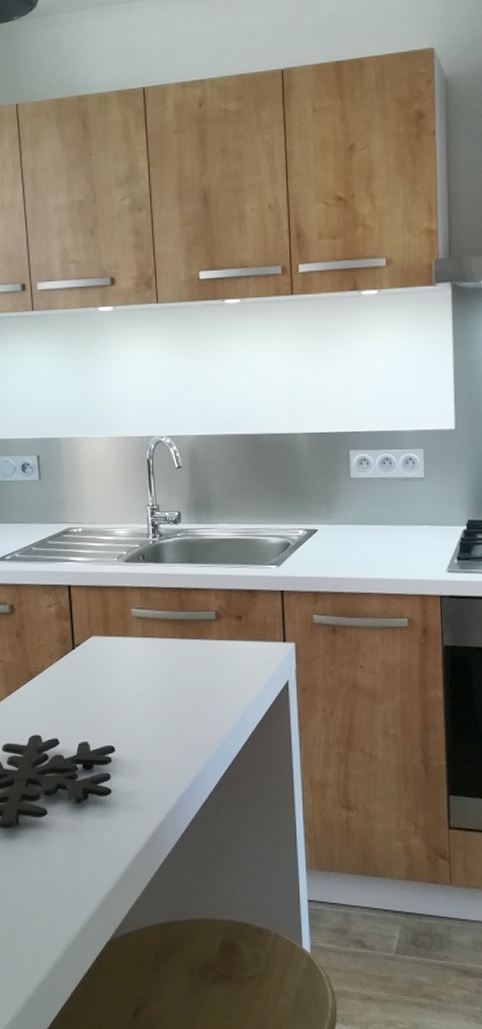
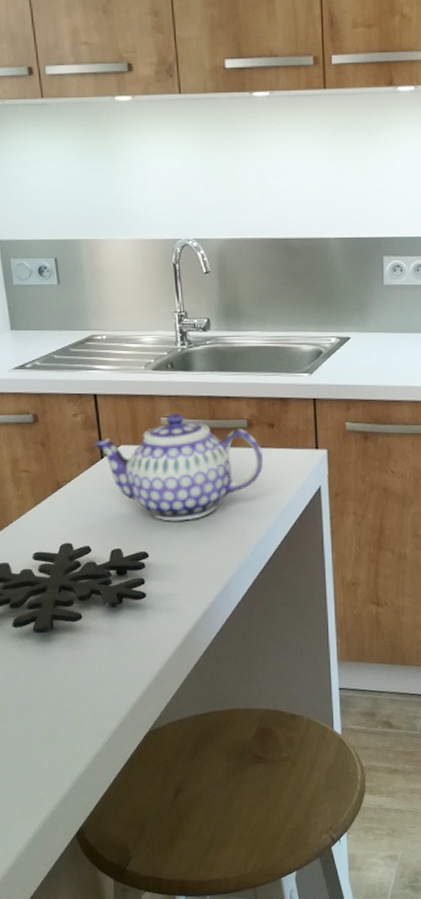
teapot: none [65,605,232,714] -> present [92,413,264,521]

